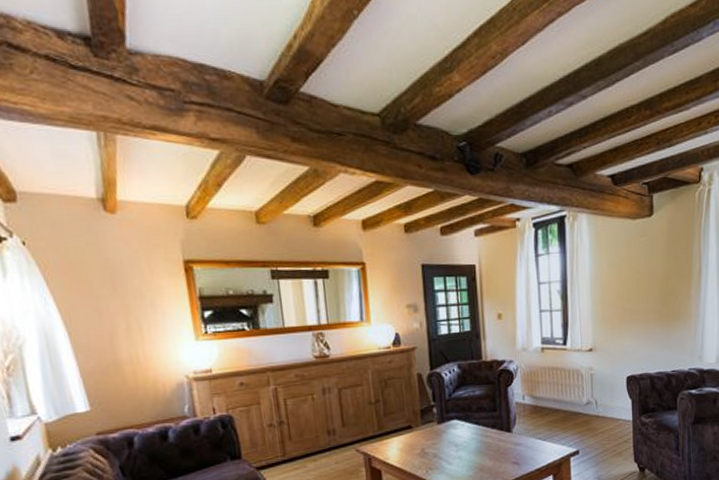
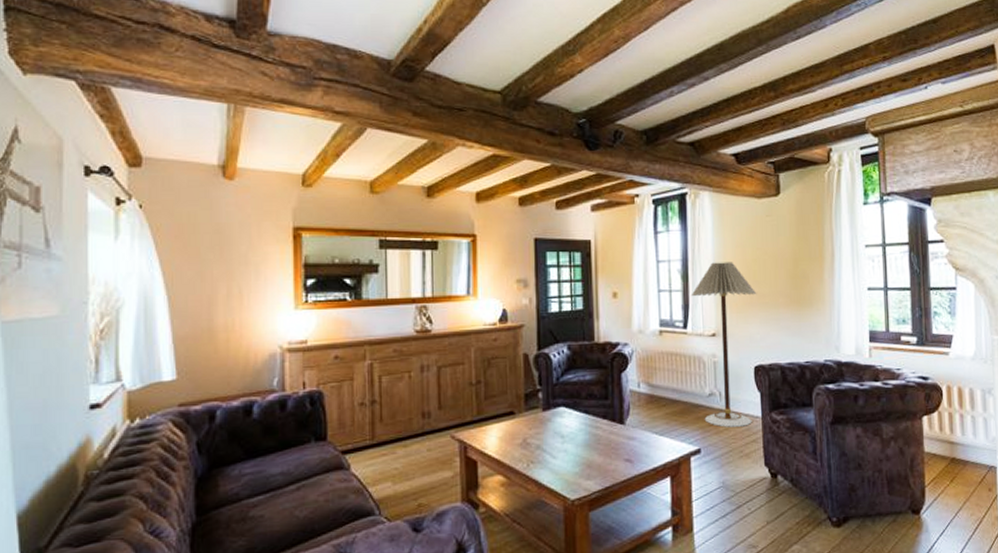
floor lamp: none [570,281,630,431] -> present [691,262,757,427]

